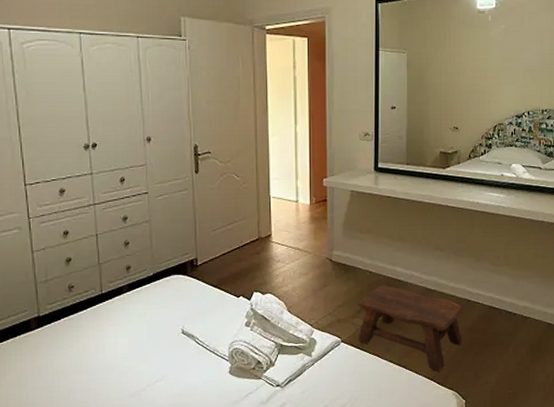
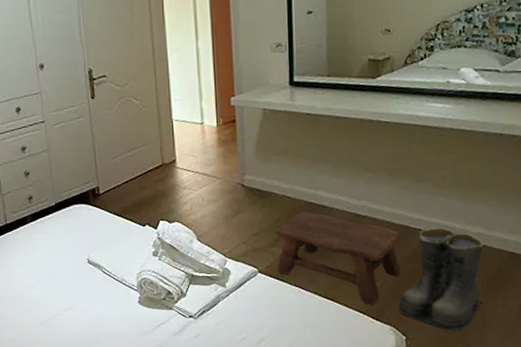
boots: none [459,301,529,395] -> present [398,227,484,332]

